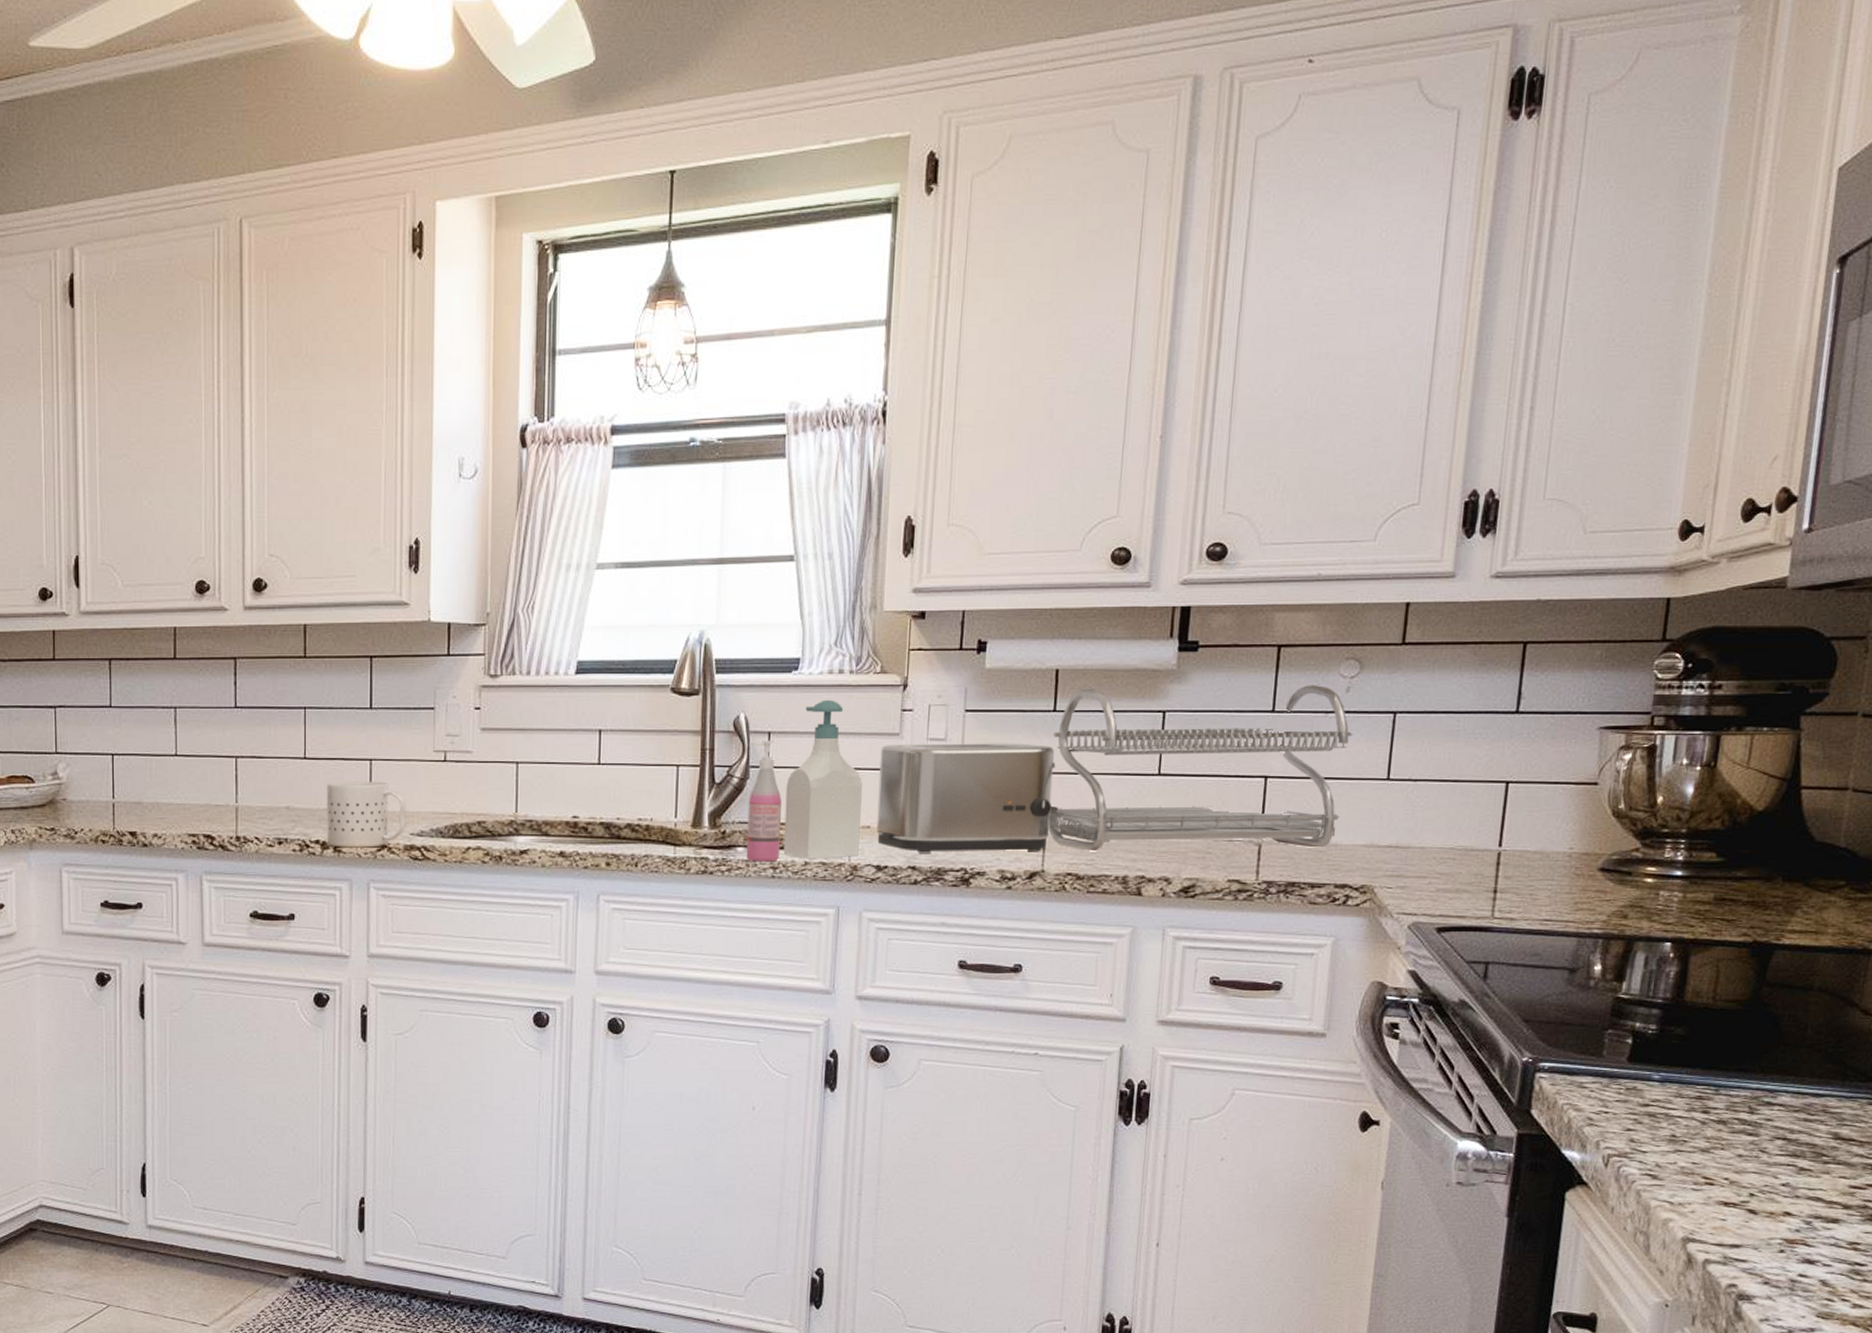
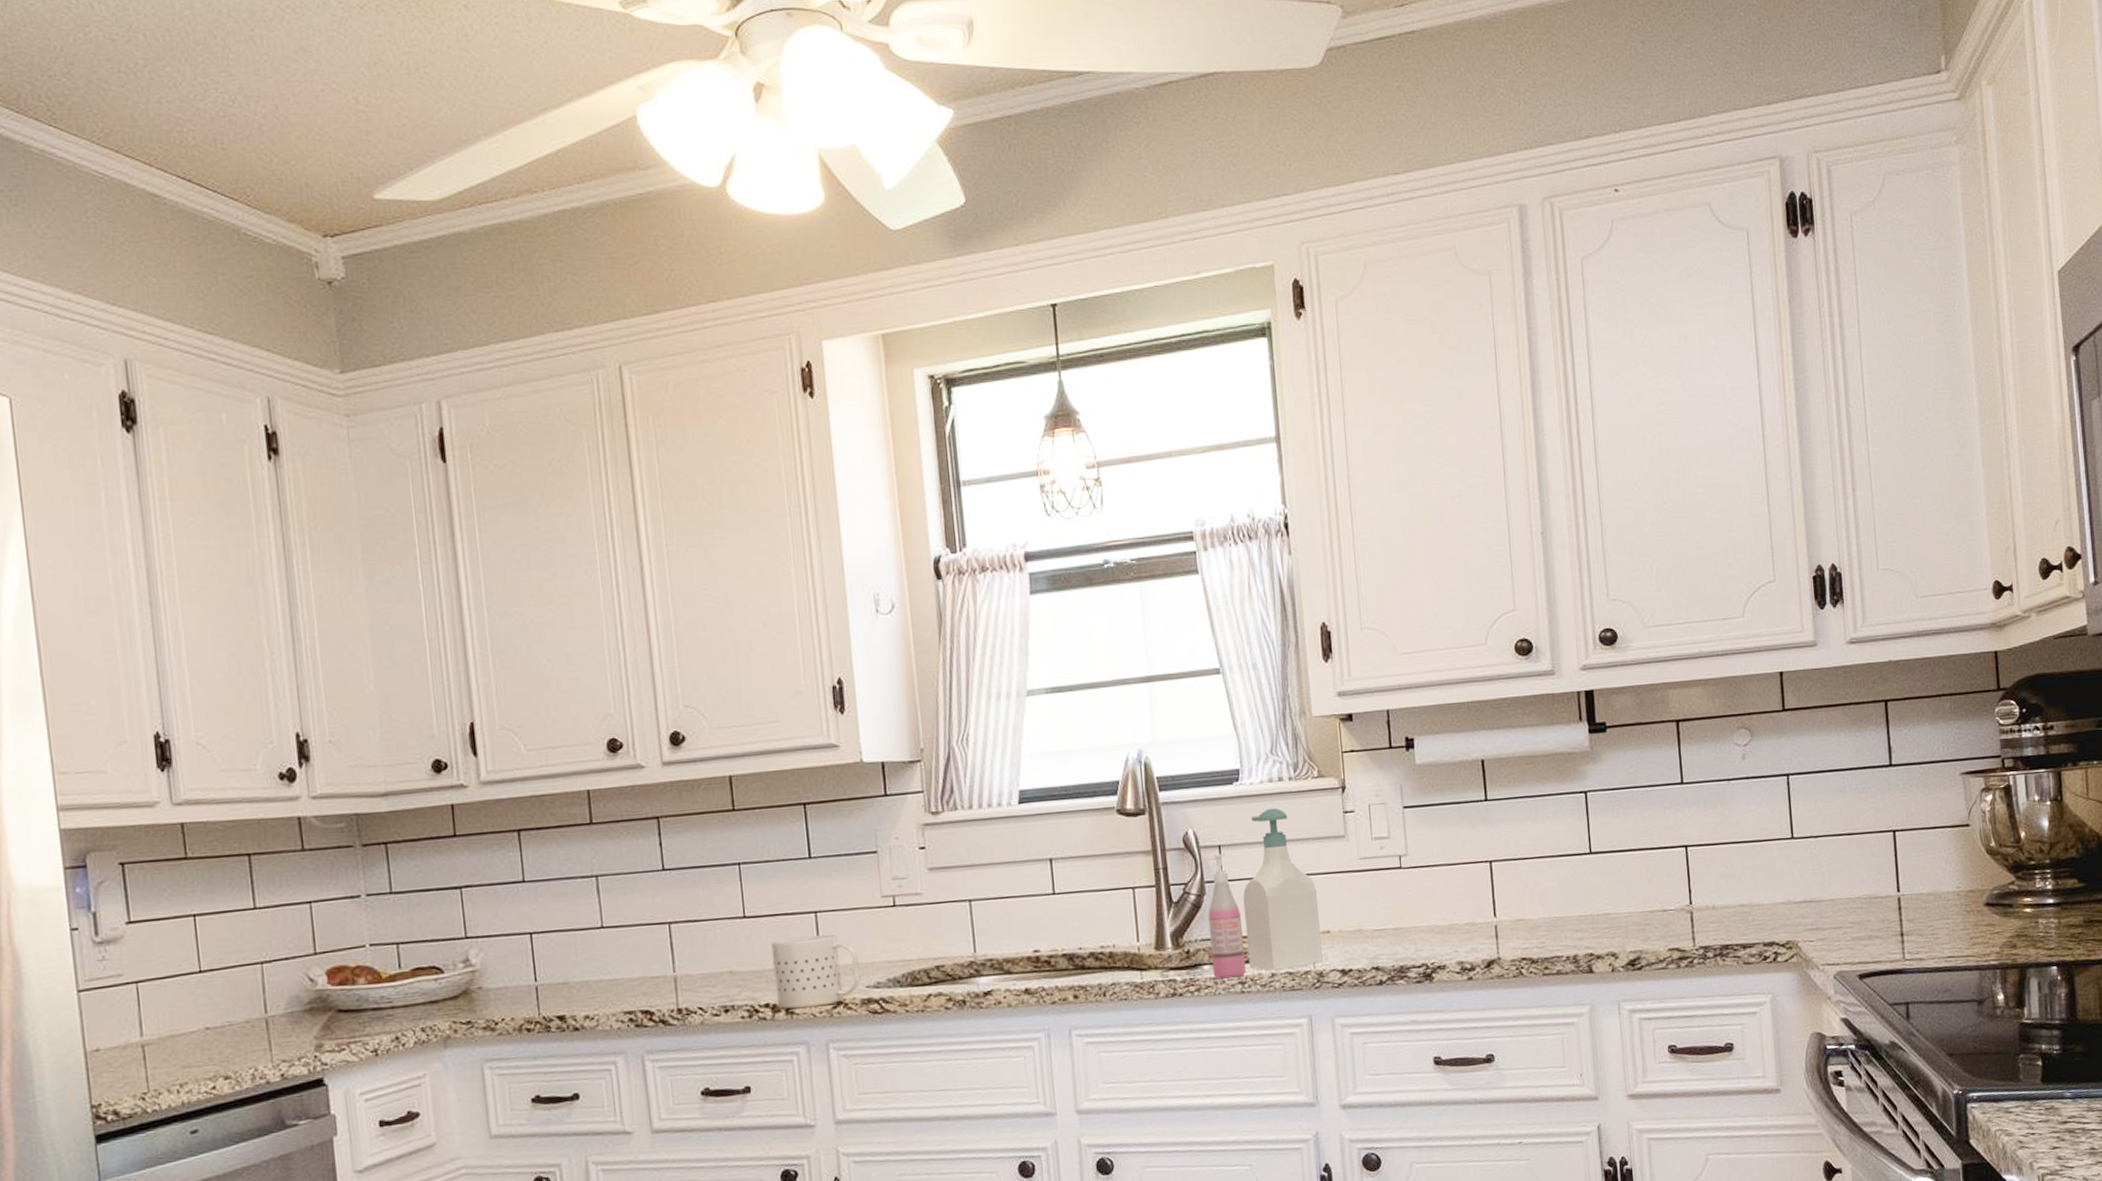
toaster: present [876,743,1056,853] -> none [1329,834,1500,953]
dish rack: present [1048,685,1353,851] -> none [1488,755,1757,934]

